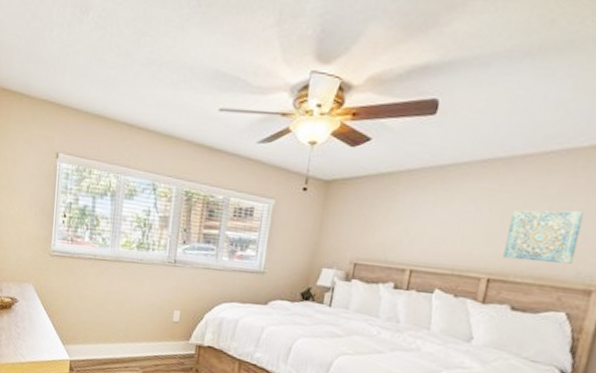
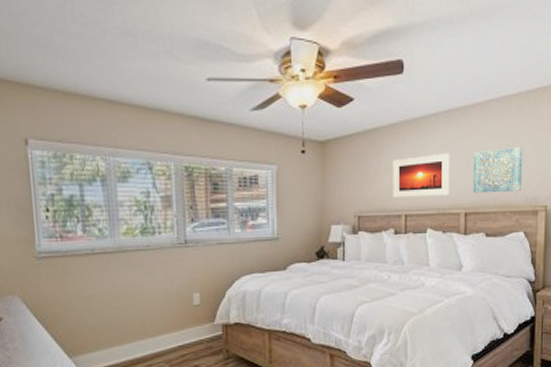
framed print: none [399,207,480,256] -> present [393,153,450,199]

